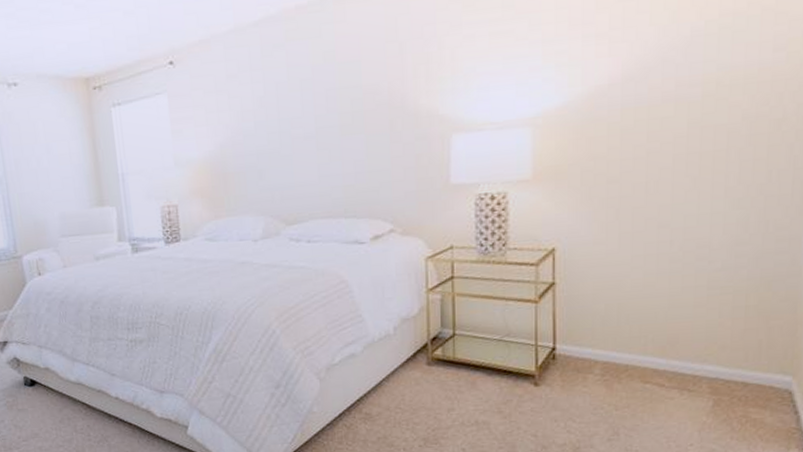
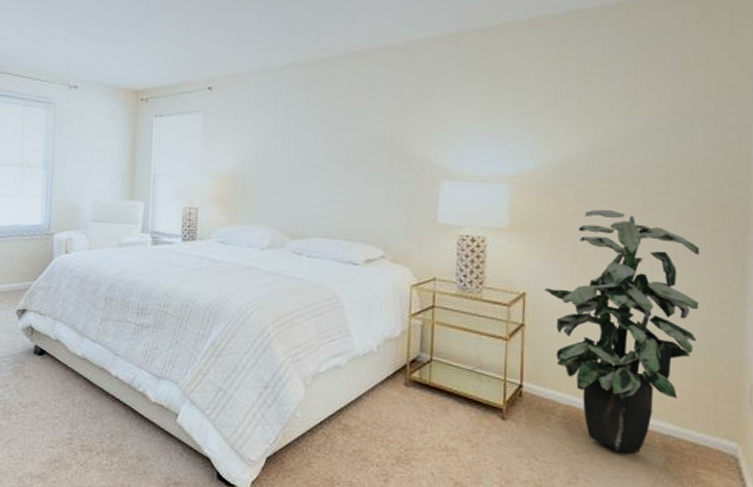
indoor plant: none [575,140,754,402] -> present [543,209,700,453]

